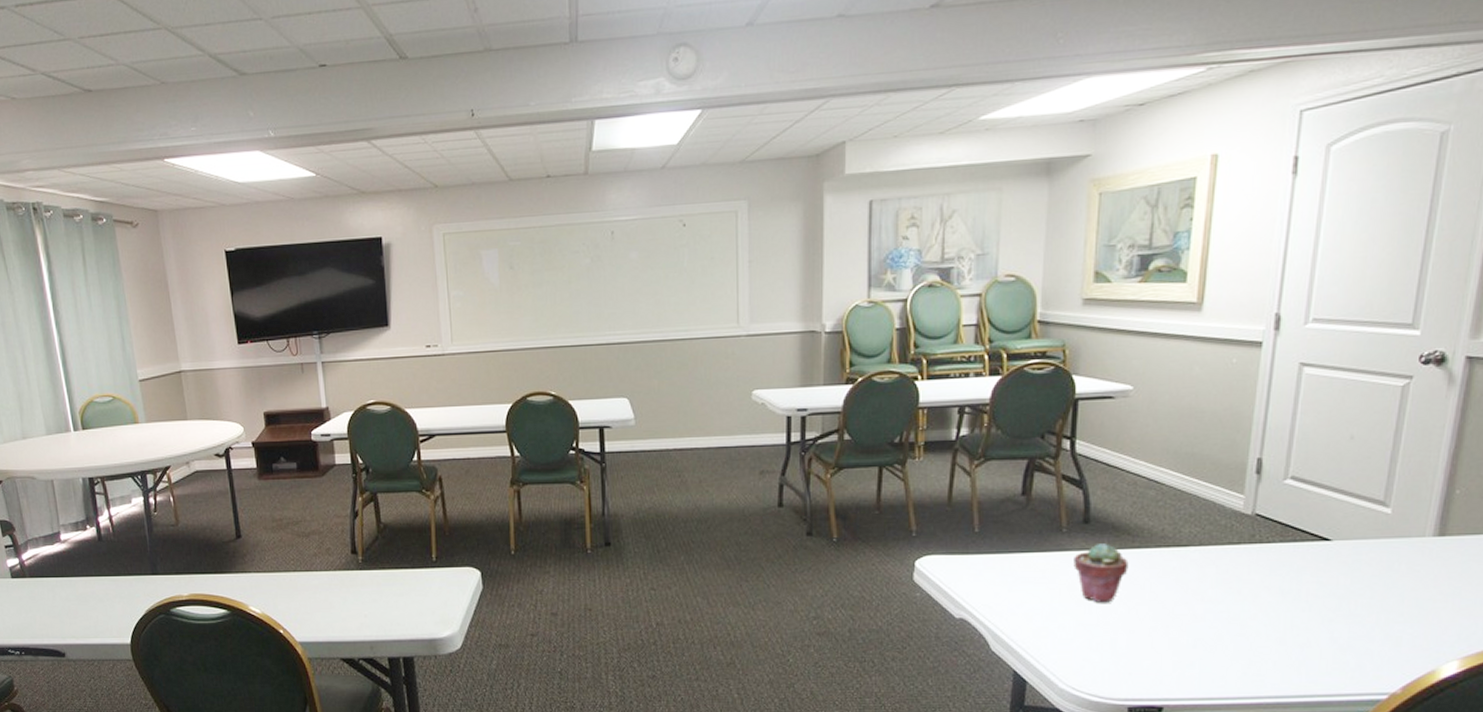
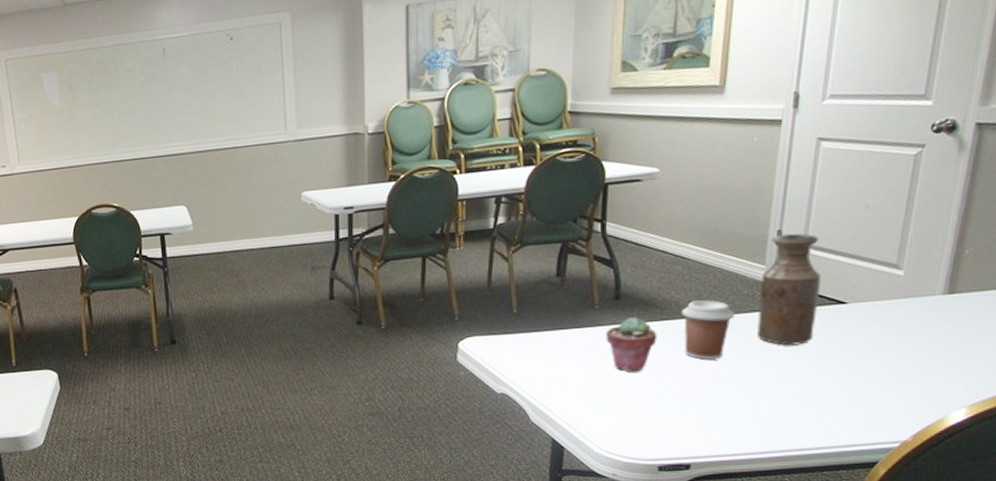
coffee cup: none [1154,528,1212,593] -> present [681,300,735,360]
bottle: none [1236,462,1304,583] -> present [757,233,822,346]

